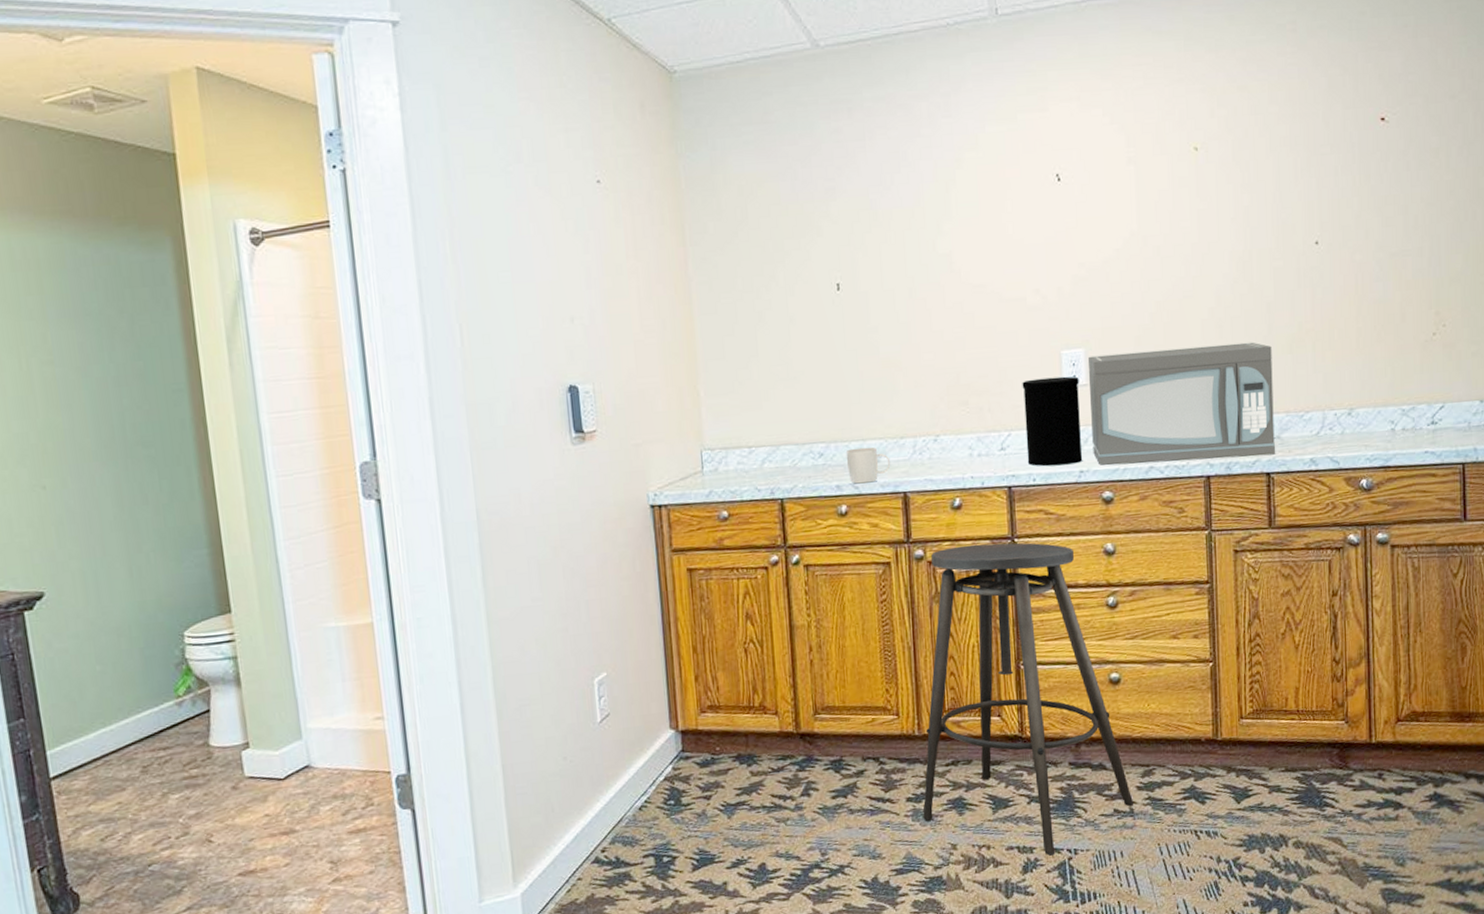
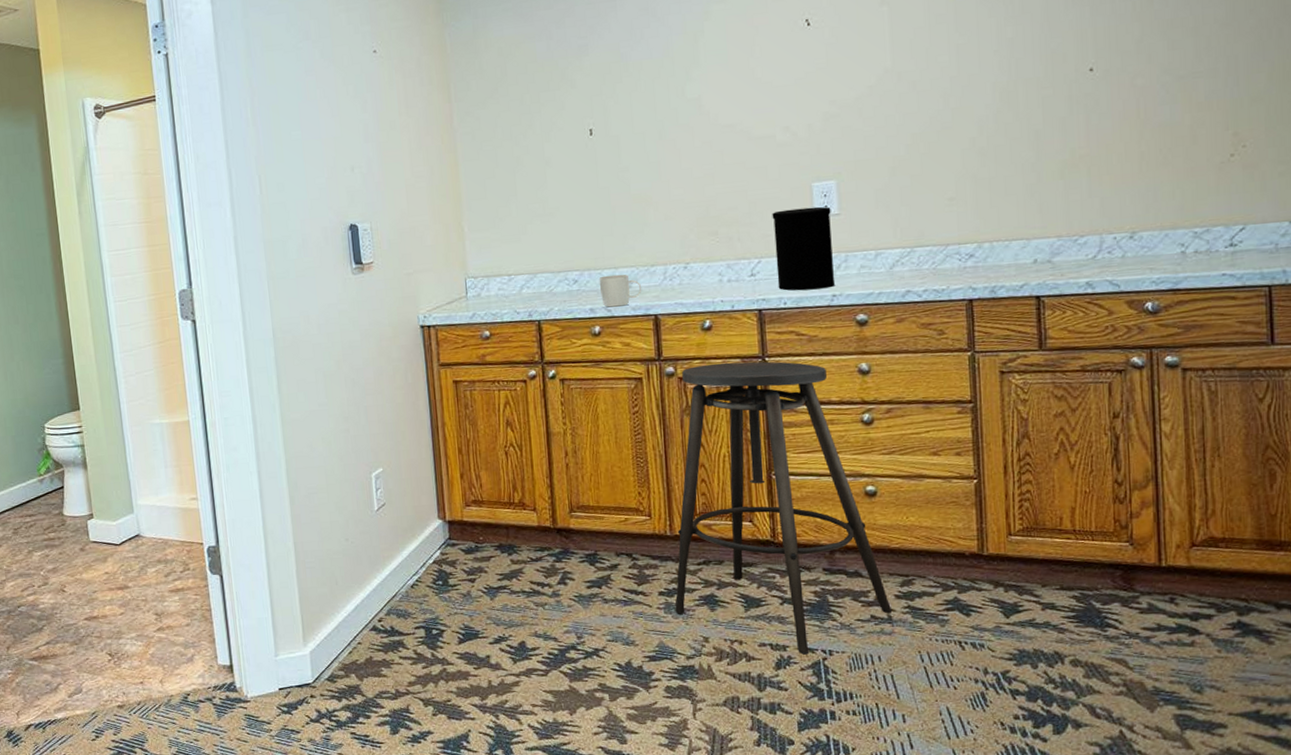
microwave: present [1088,342,1275,466] -> none [840,169,1045,290]

